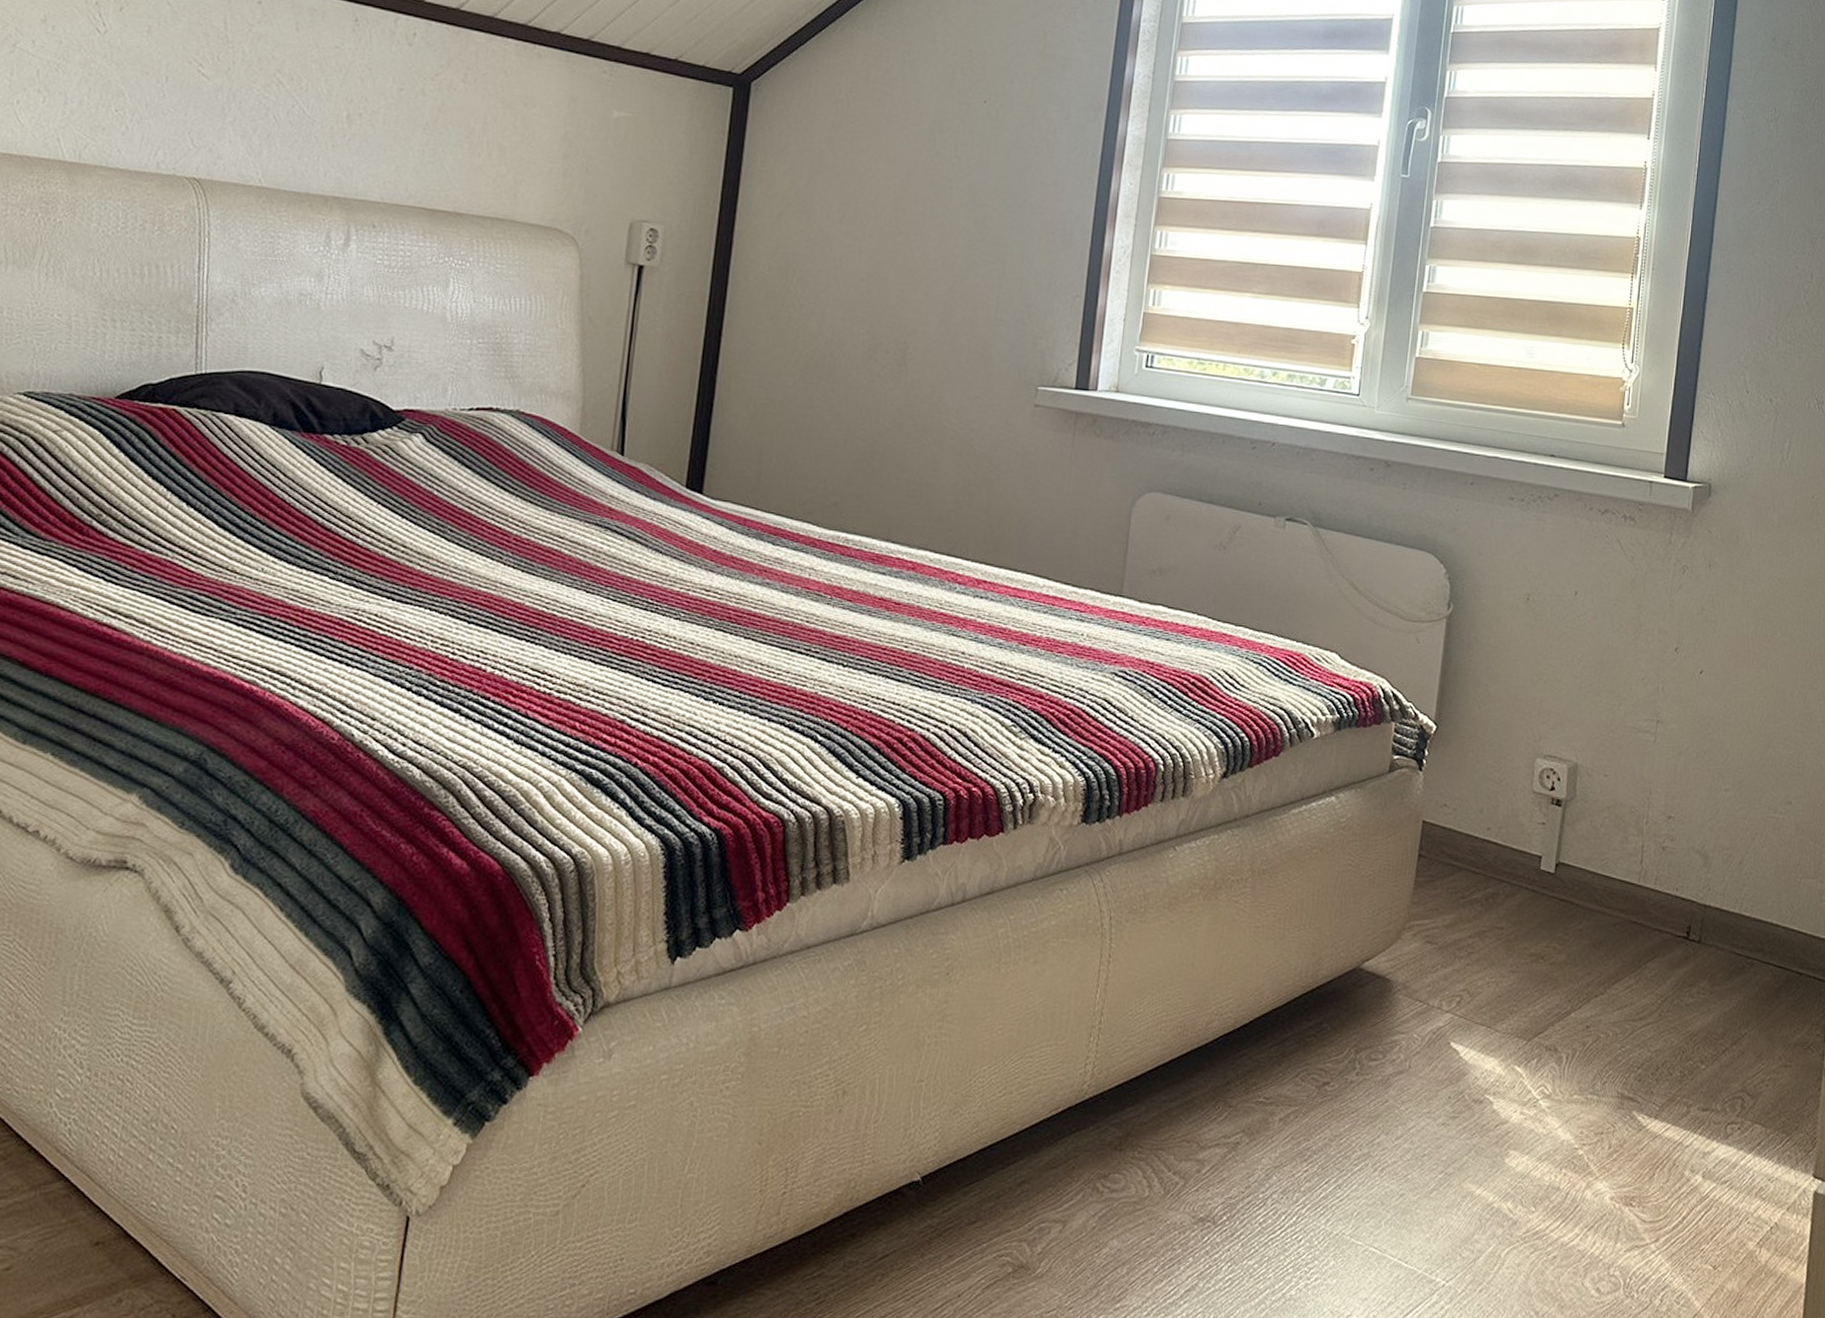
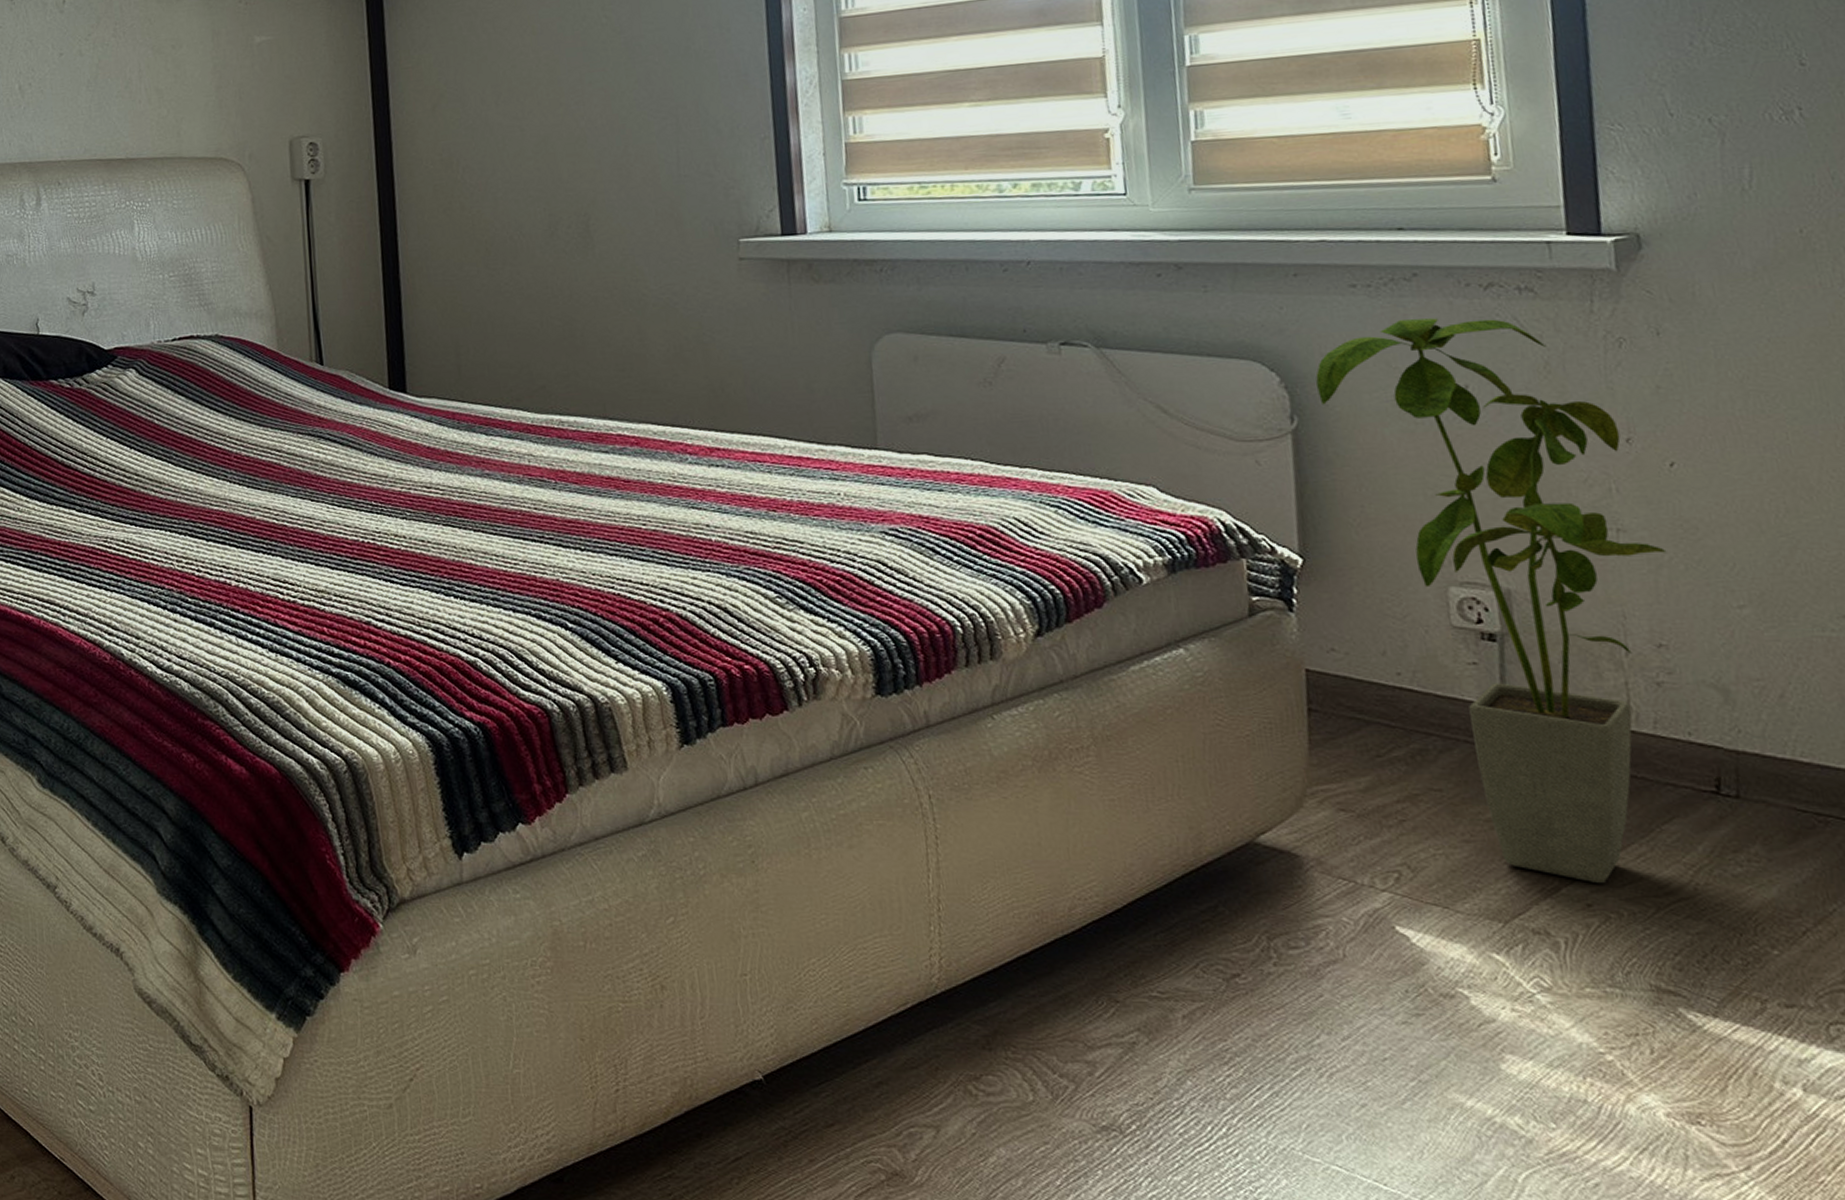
house plant: none [1472,532,1687,1010] -> present [1315,318,1667,884]

